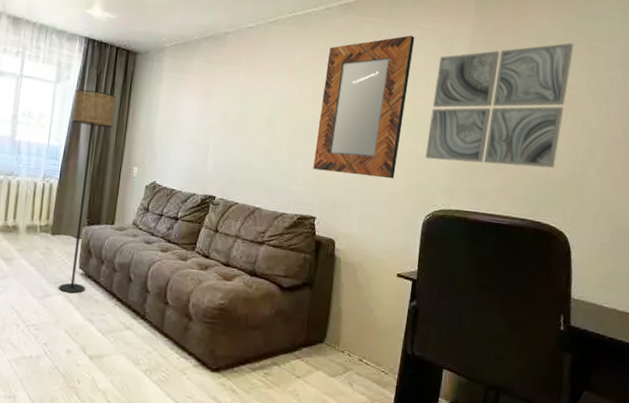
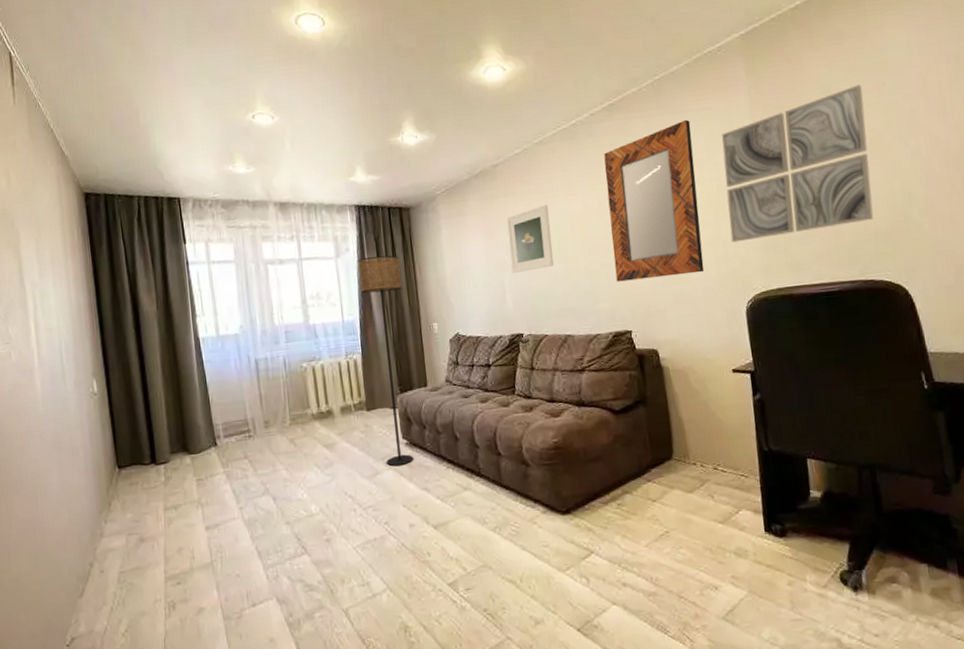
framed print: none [219,81,267,141] -> present [506,204,554,273]

